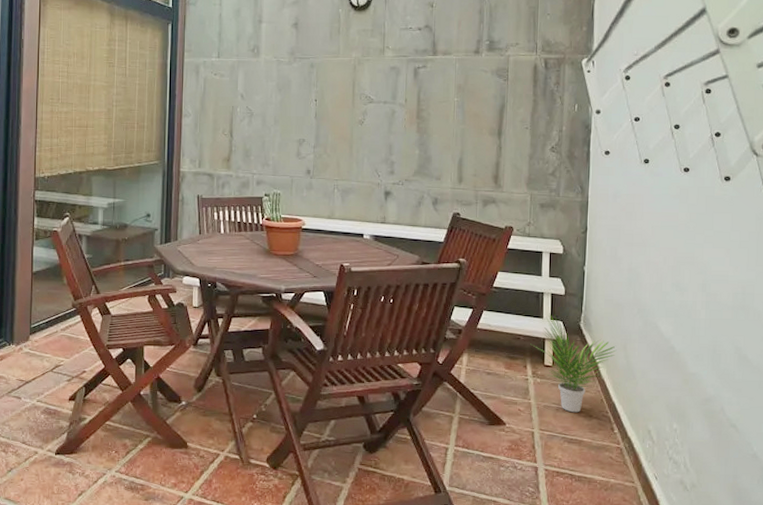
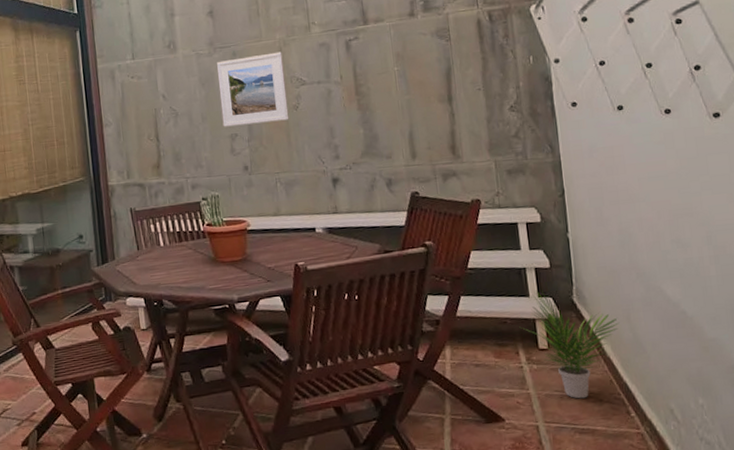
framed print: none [293,69,356,133] -> present [217,51,290,127]

